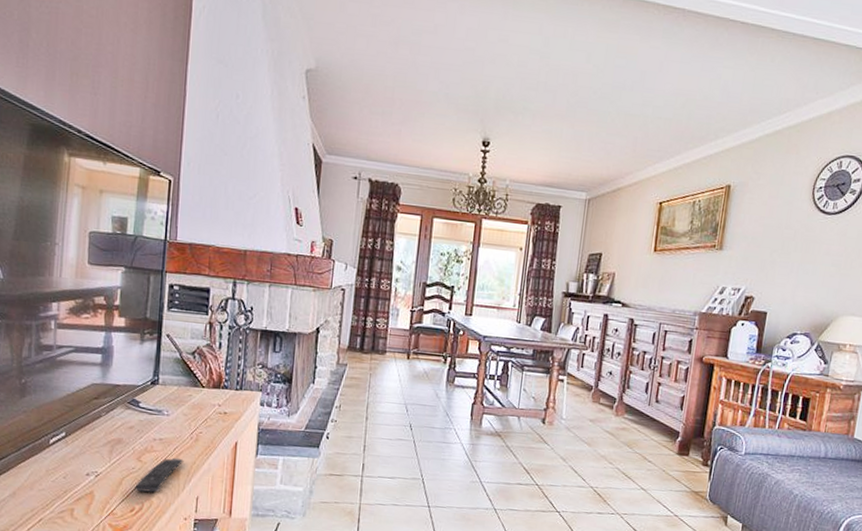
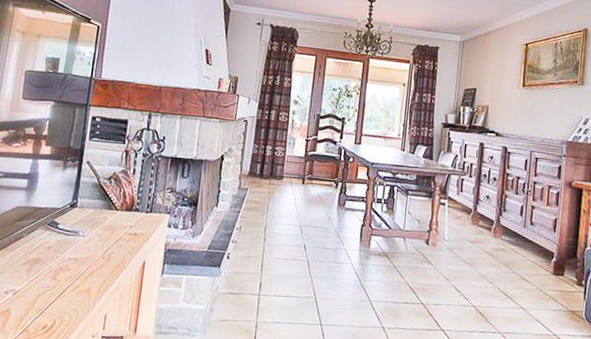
remote control: present [134,457,184,493] -> none [48,276,96,310]

